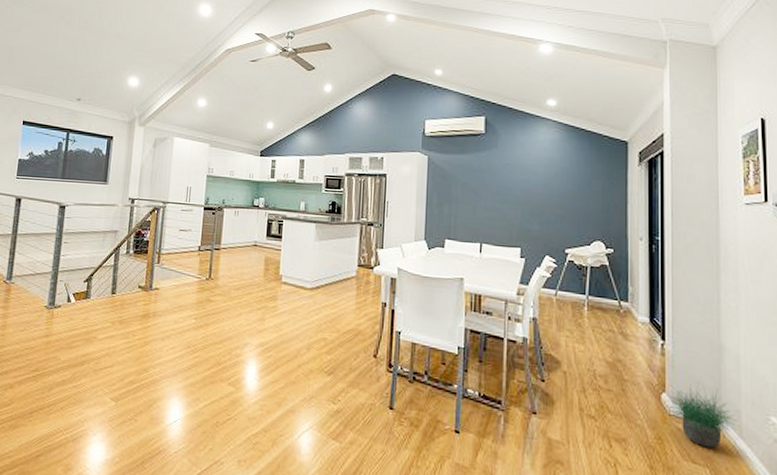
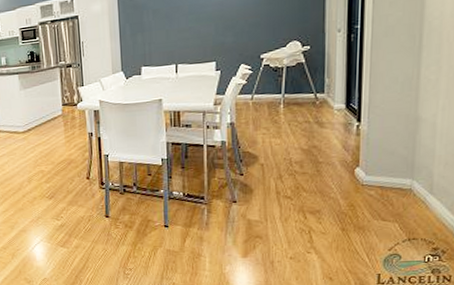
potted plant: present [666,383,738,449] -> none [359,154,430,207]

